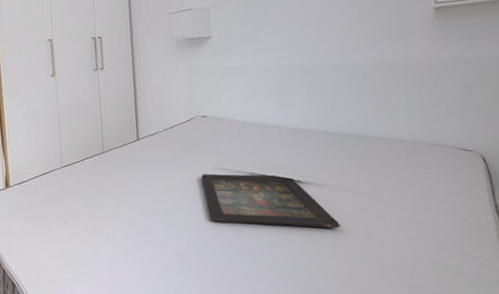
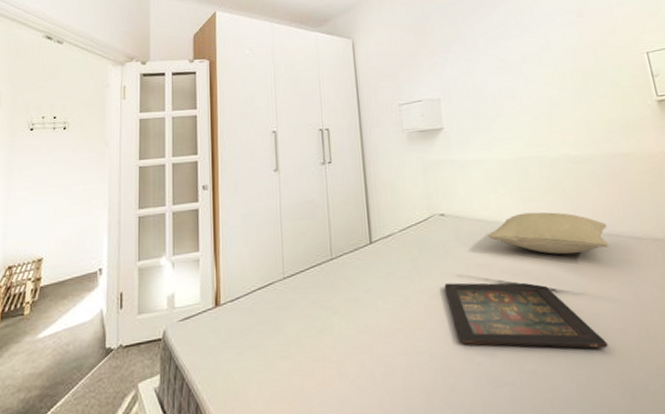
pillow: none [245,115,358,153] -> present [488,212,609,255]

